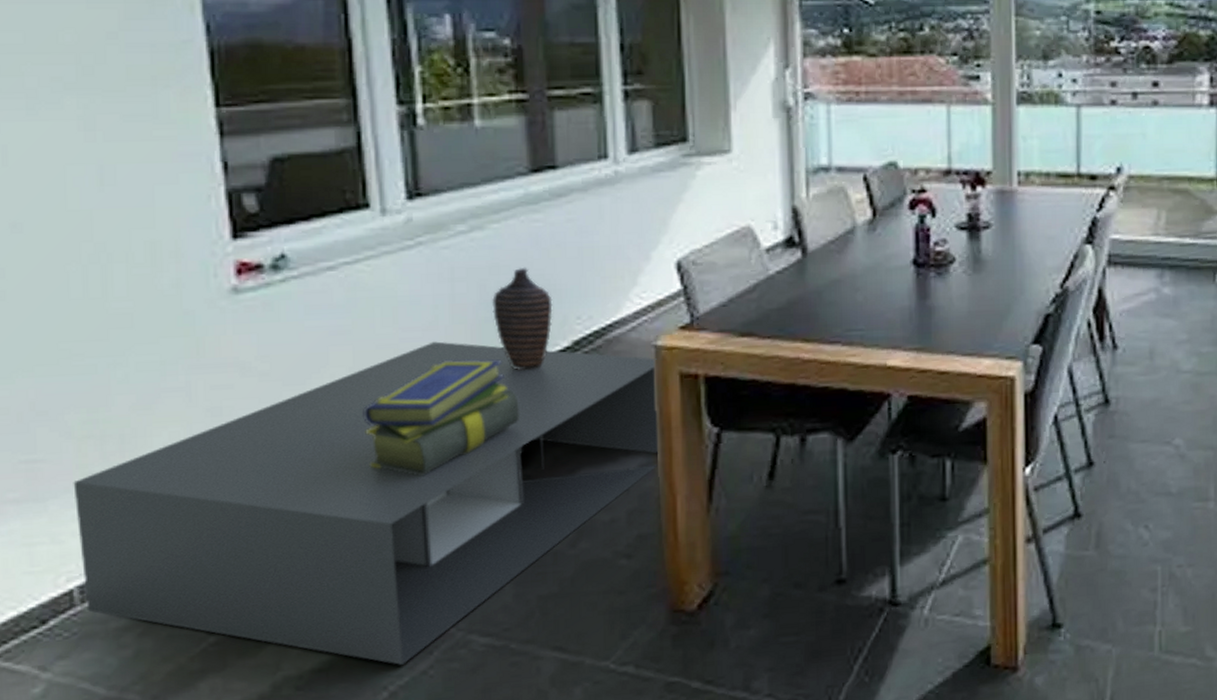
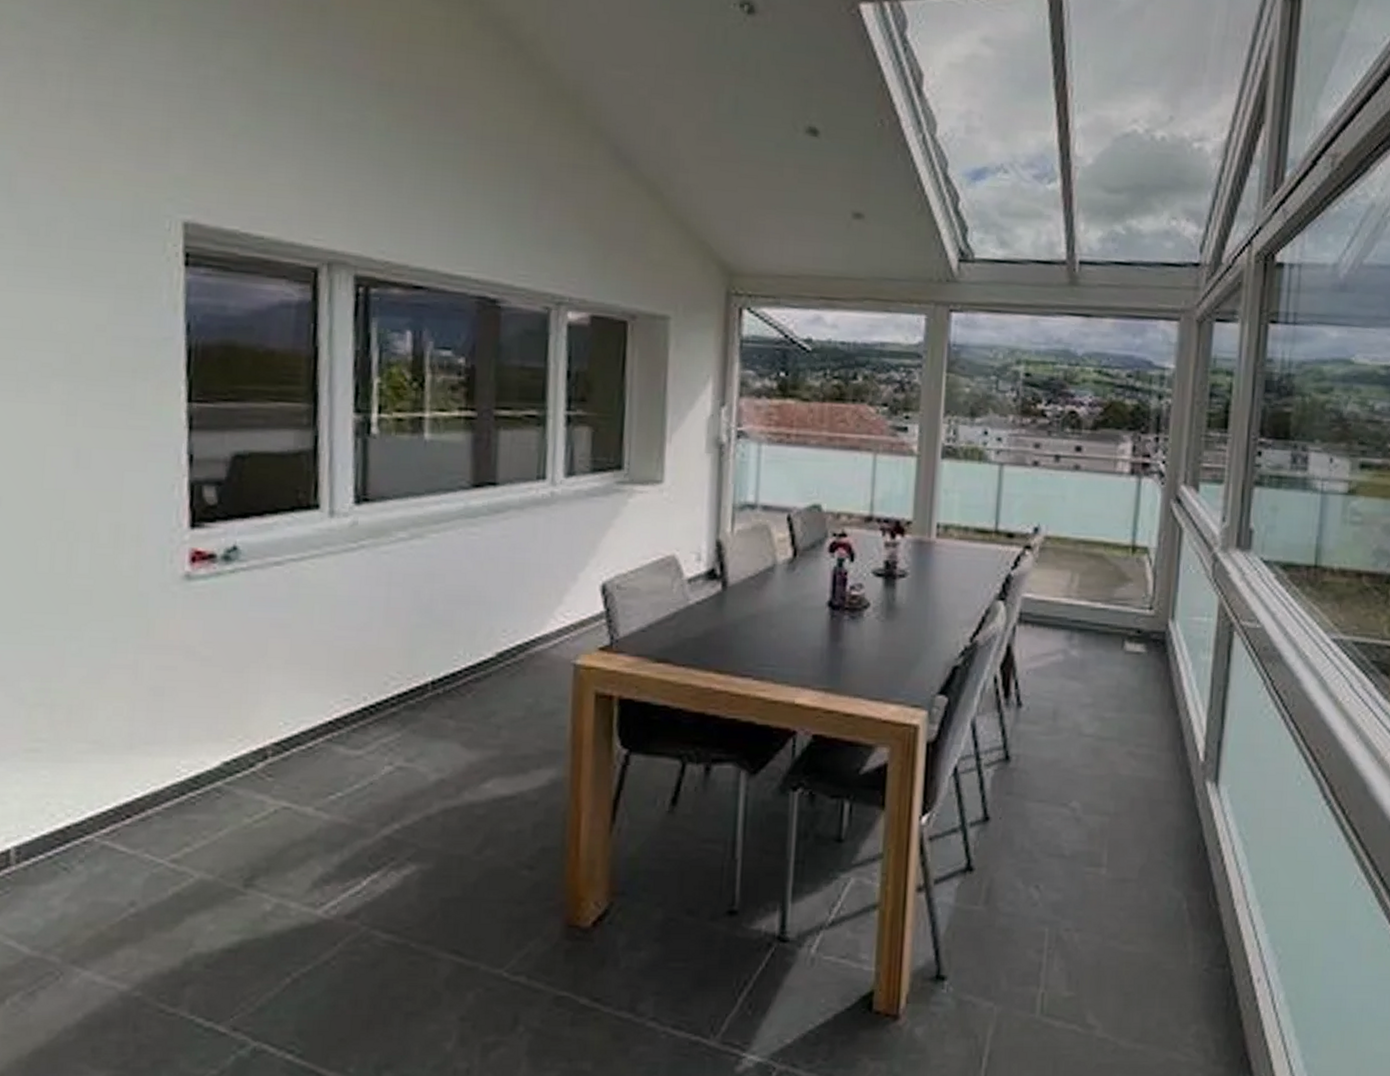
storage bench: present [73,341,659,665] -> none [20,642,575,953]
stack of books: present [363,359,519,476] -> none [294,661,441,770]
decorative vase: present [492,267,553,371] -> none [424,577,481,678]

